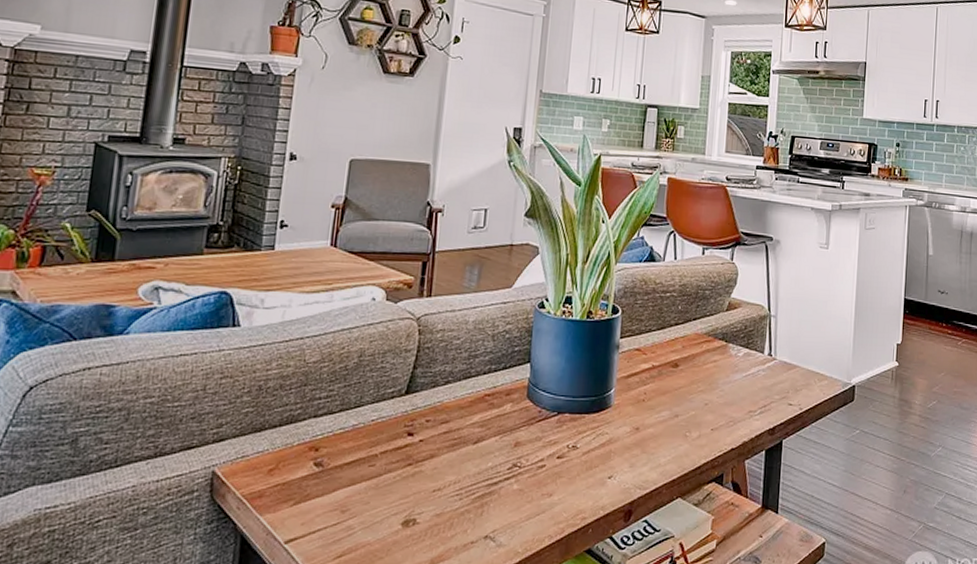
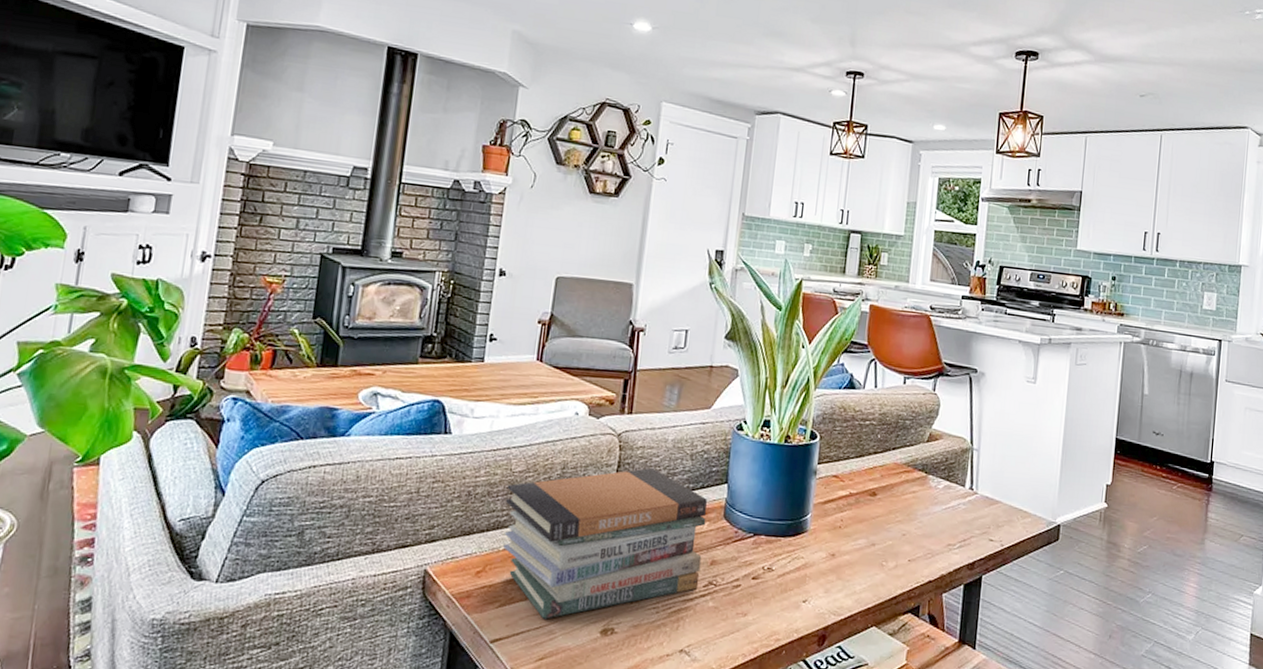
book stack: none [297,351,510,515] -> present [503,468,707,619]

